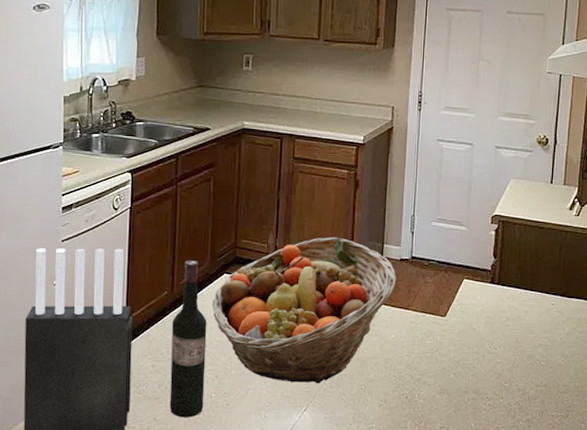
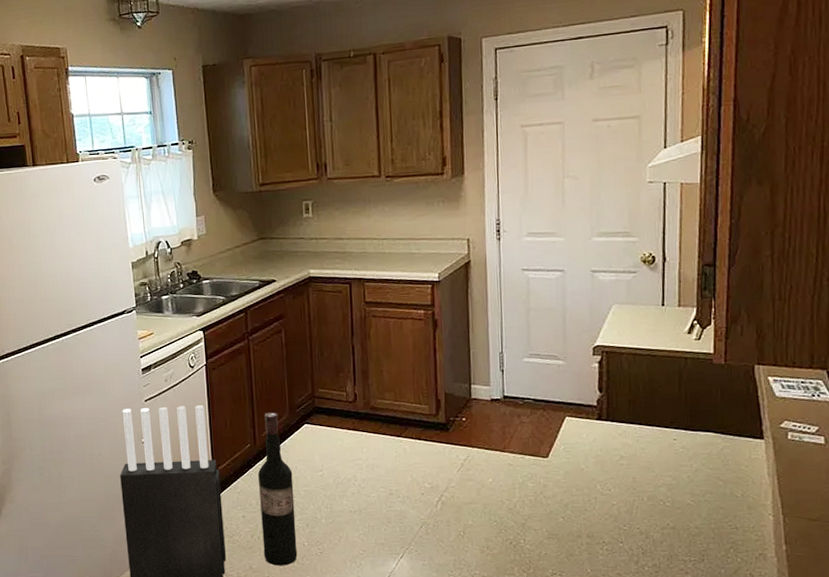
fruit basket: present [211,237,397,384] -> none [295,380,489,531]

